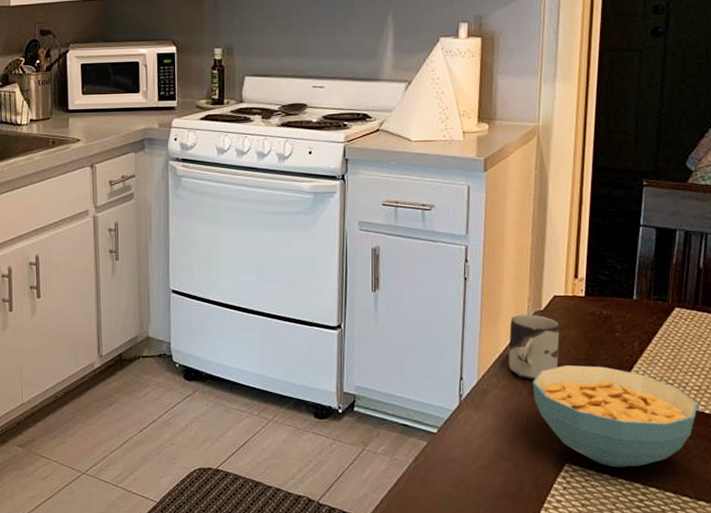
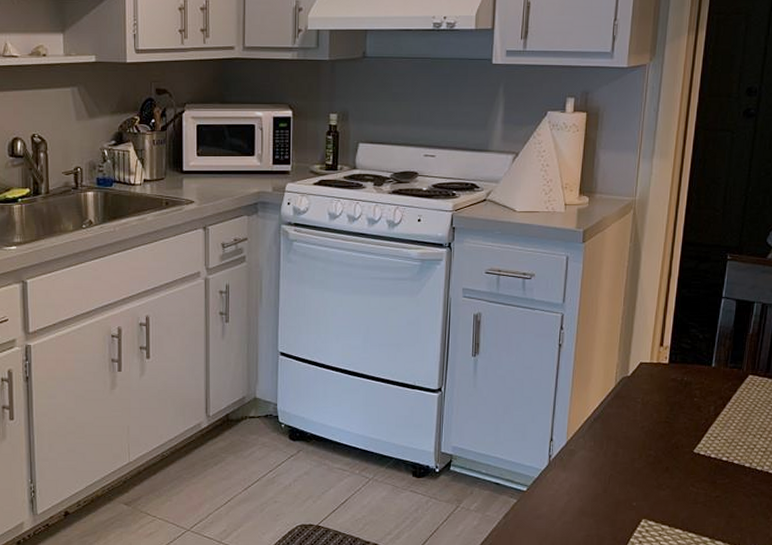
cup: present [508,314,560,380] -> none [595,379,644,442]
cereal bowl: present [532,365,698,468] -> none [616,428,763,523]

